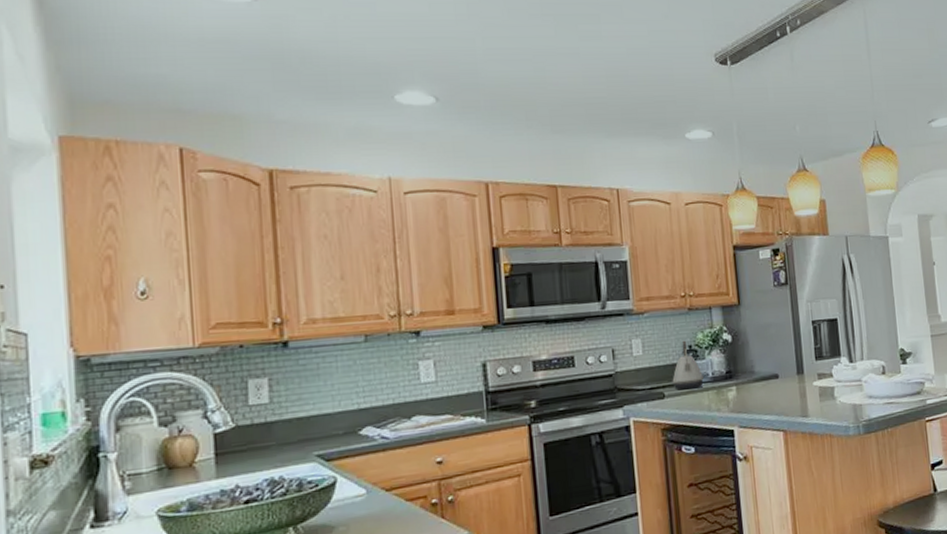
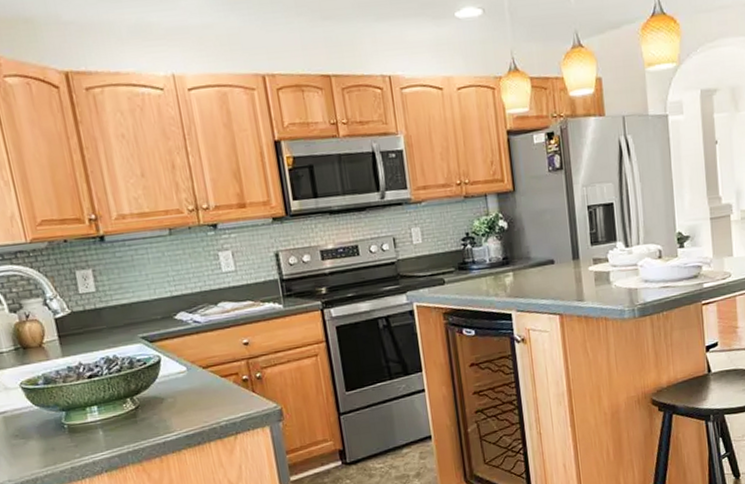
kettle: present [672,340,704,391] -> none [451,228,482,277]

